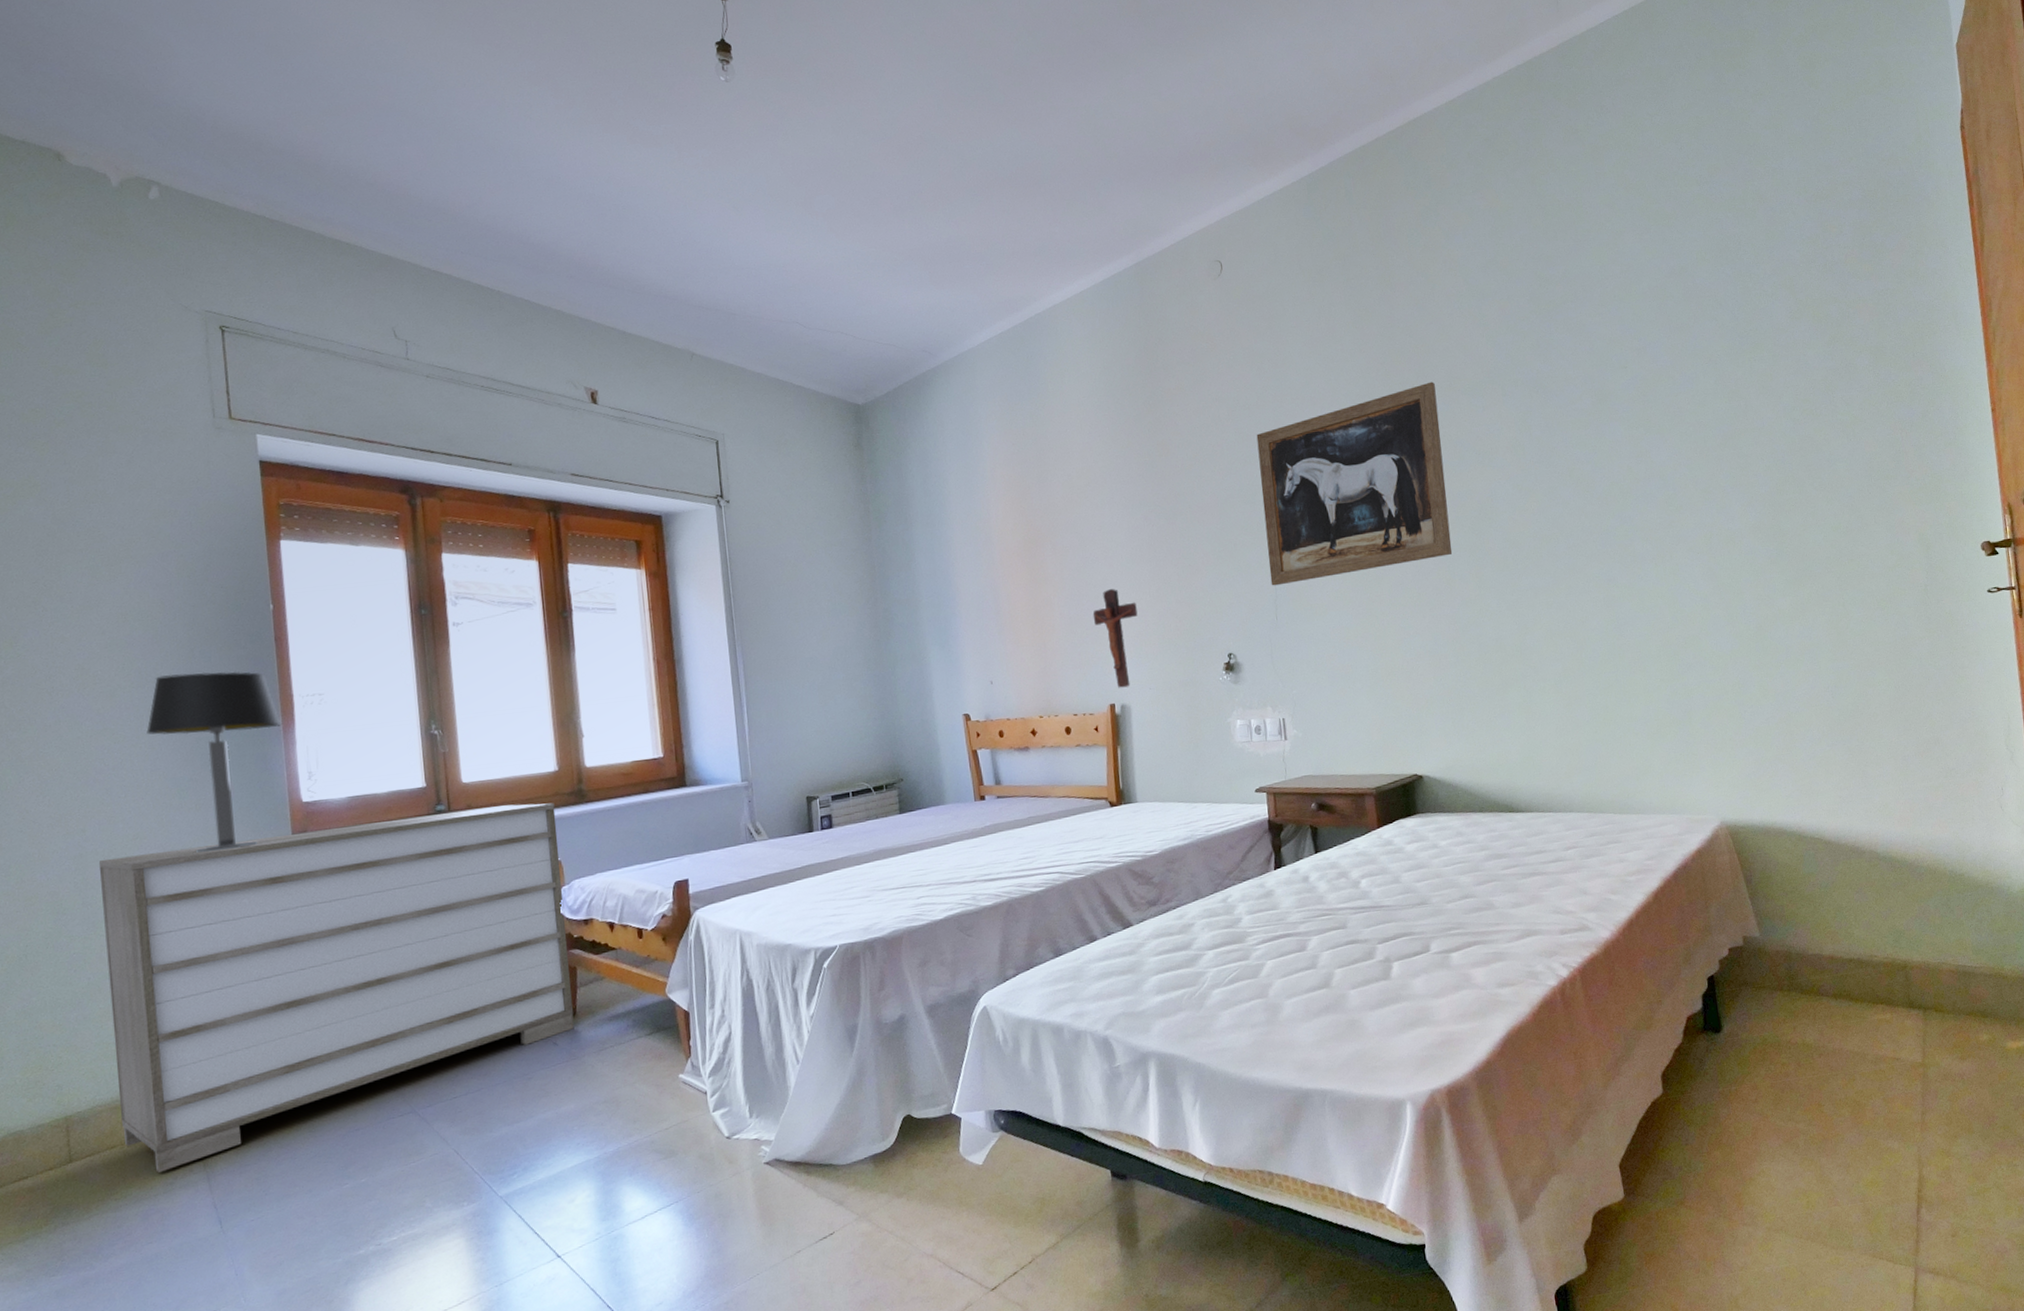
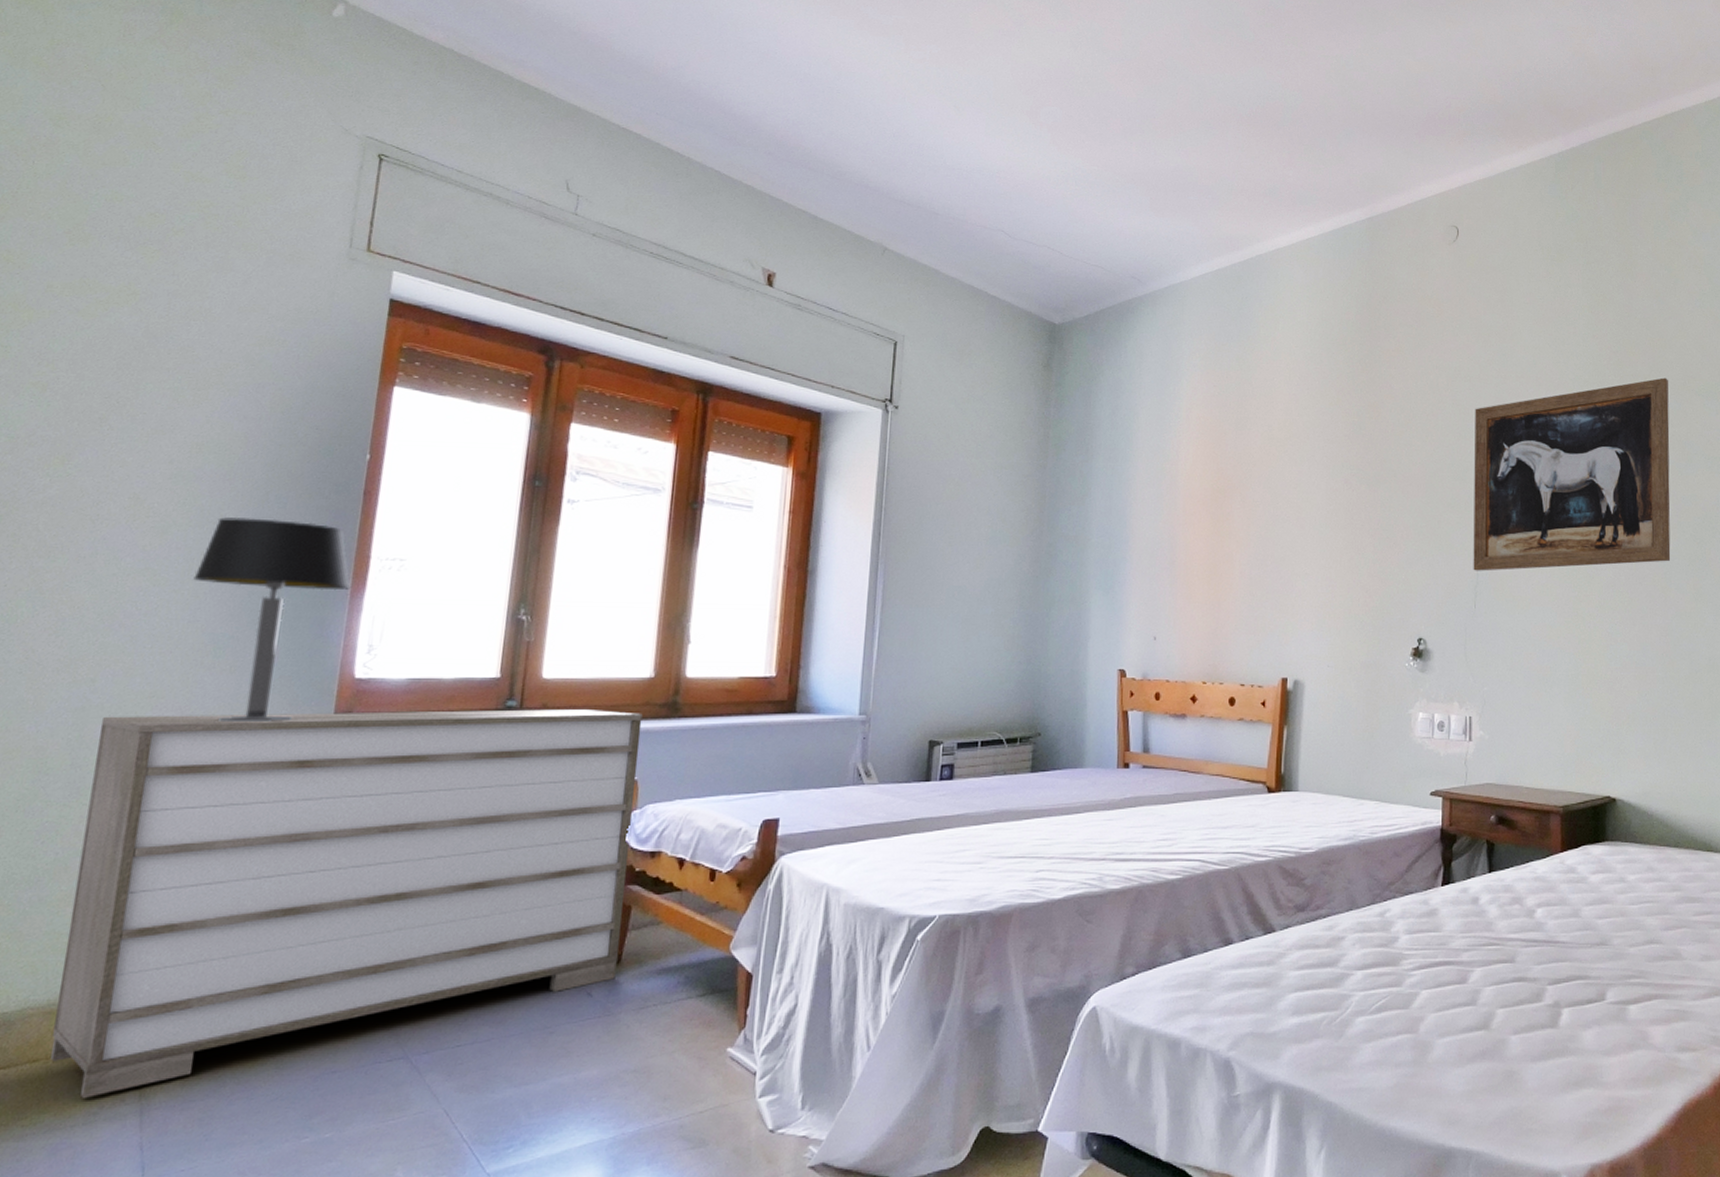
crucifix: present [1092,589,1138,688] -> none [1276,553,1325,662]

